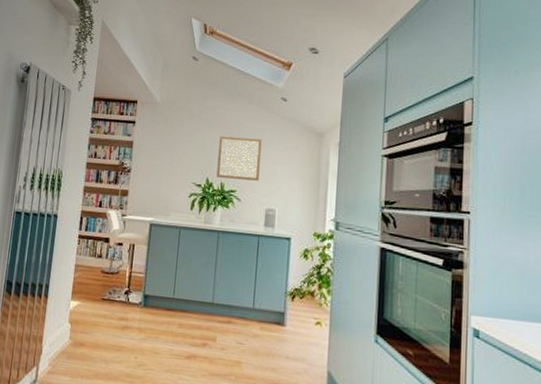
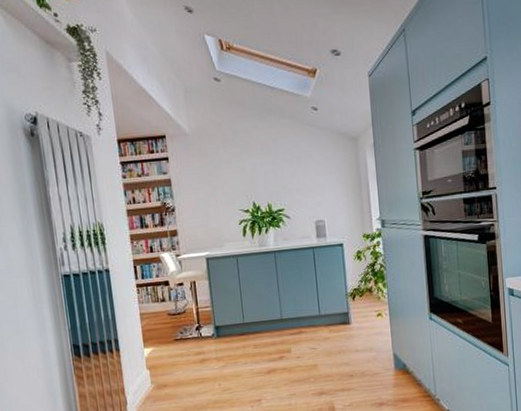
wall art: present [216,136,262,181] -> none [258,153,304,199]

